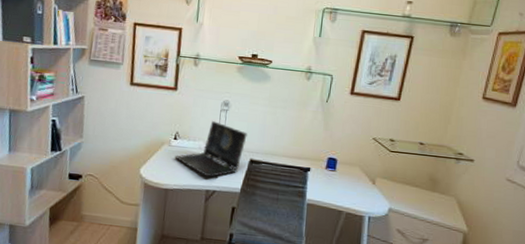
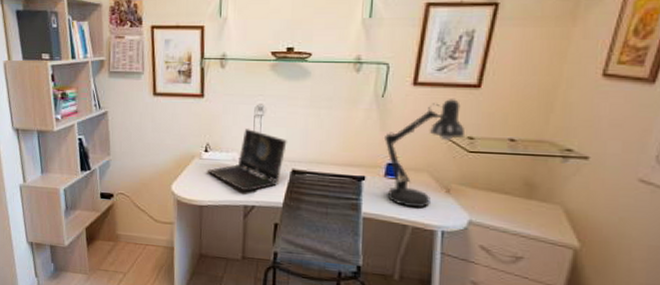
desk lamp: none [327,108,388,197] -> present [385,99,466,208]

